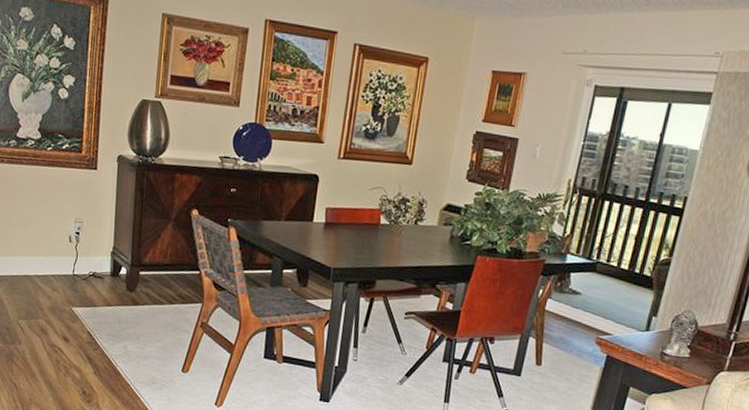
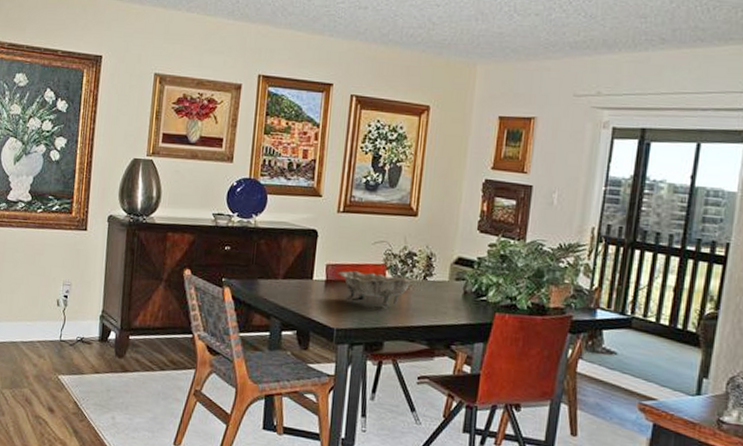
decorative bowl: none [335,214,409,251] -> present [336,270,417,309]

